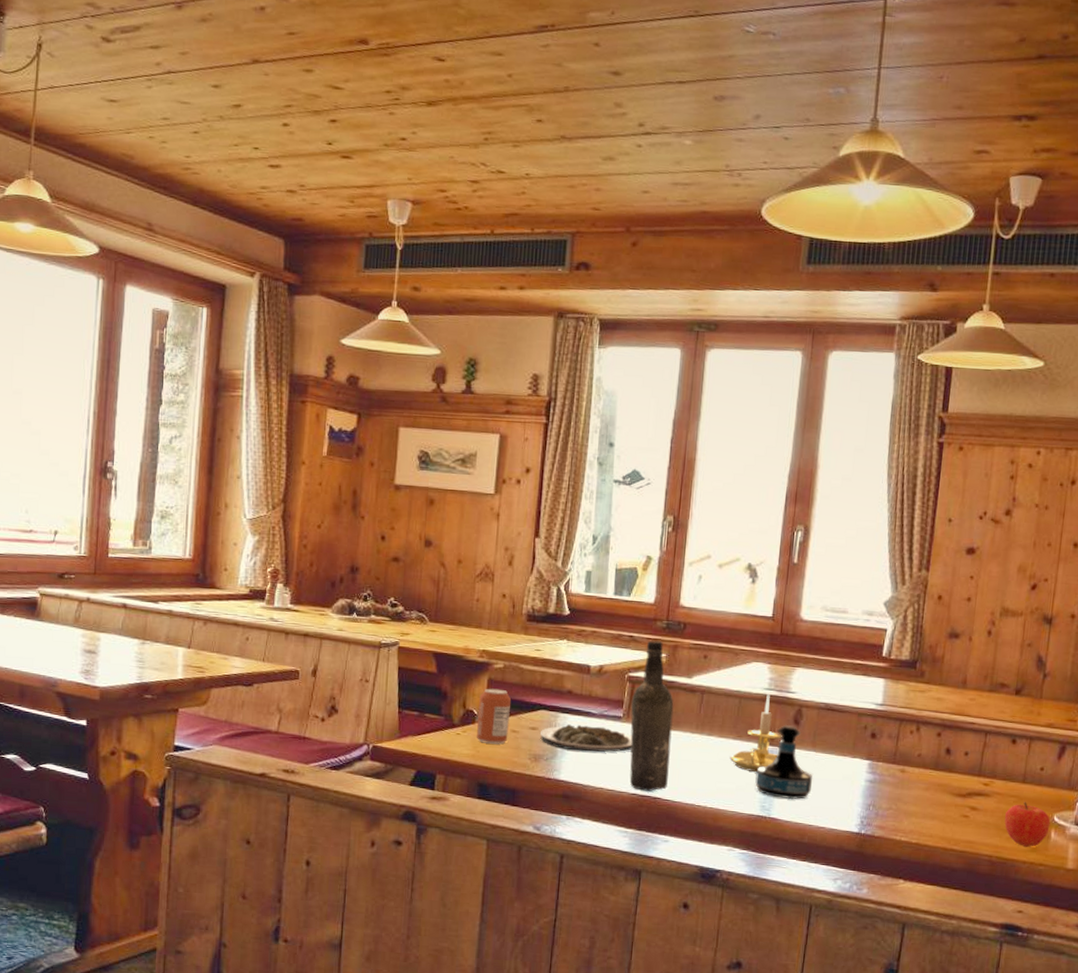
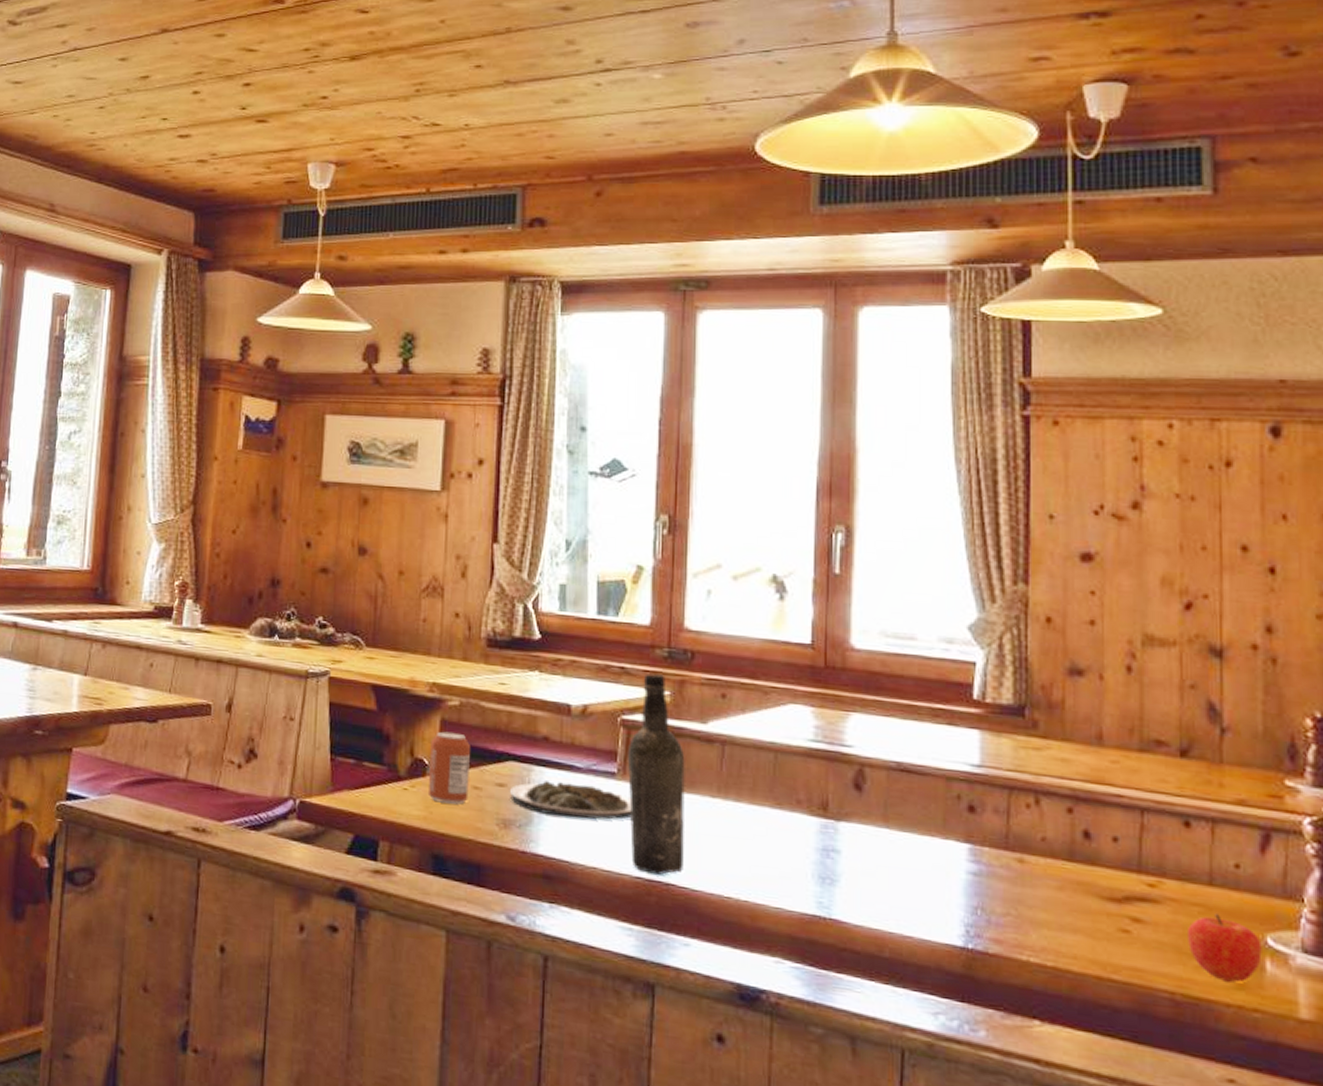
candle holder: present [730,693,782,773] -> none [767,746,839,855]
tequila bottle: present [755,724,813,800] -> none [806,789,889,896]

